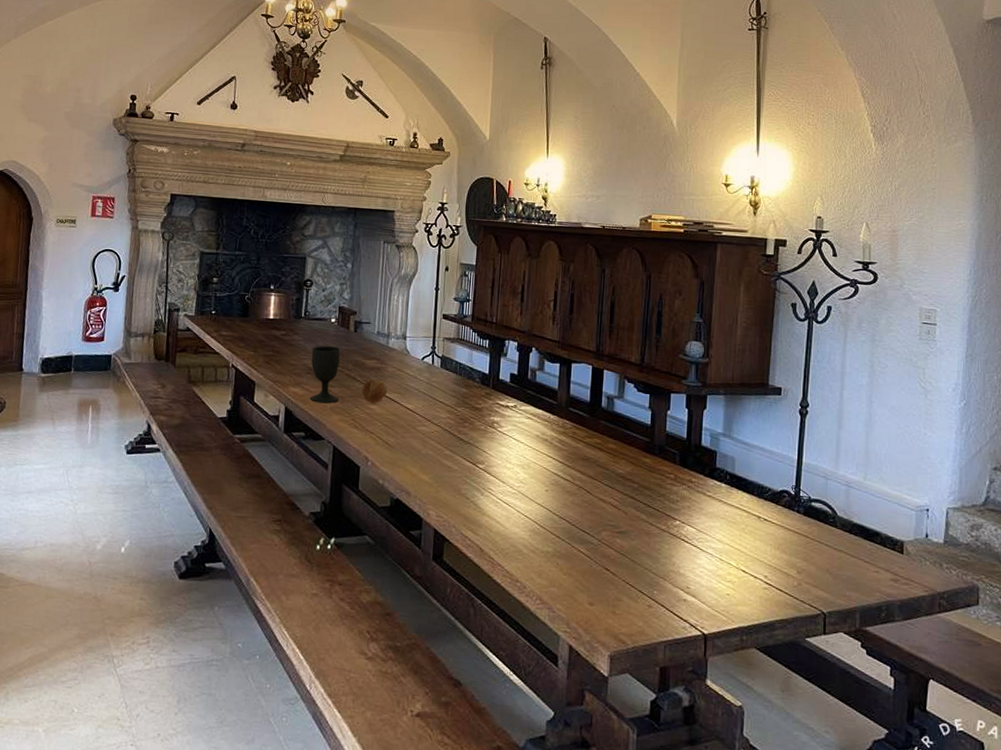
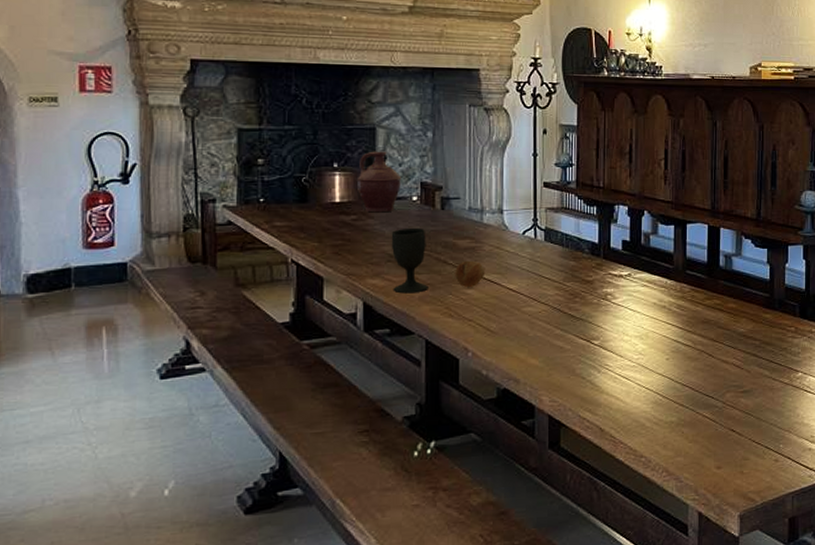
ceramic jug: none [288,277,324,331] -> present [356,151,402,213]

